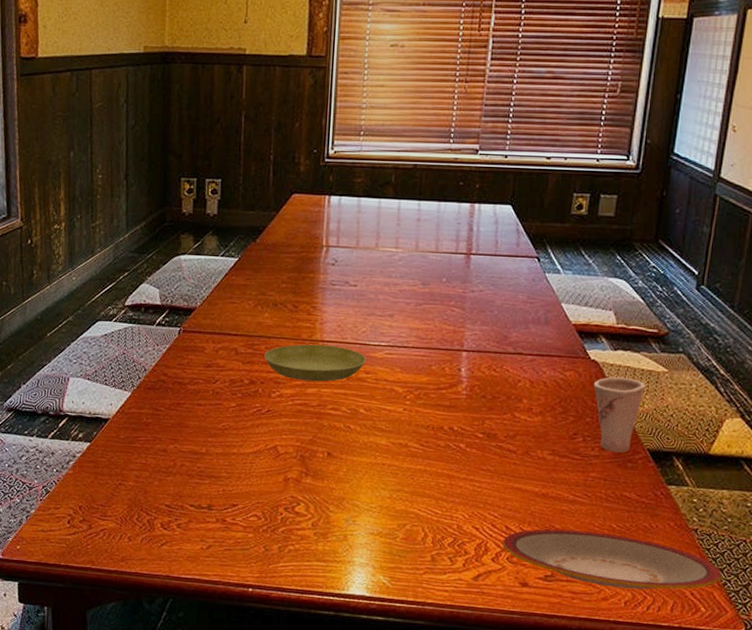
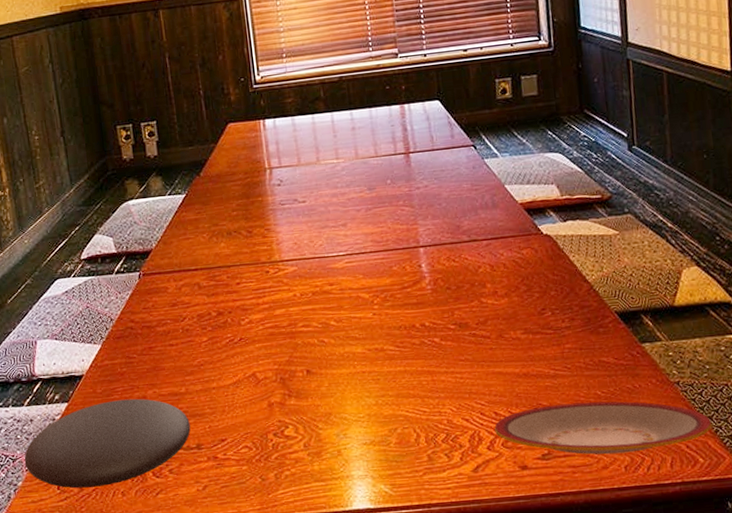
plate: none [40,448,205,529] -> present [24,398,191,489]
saucer: present [264,344,367,382] -> none [227,263,329,304]
cup: present [593,376,646,453] -> none [550,245,602,321]

